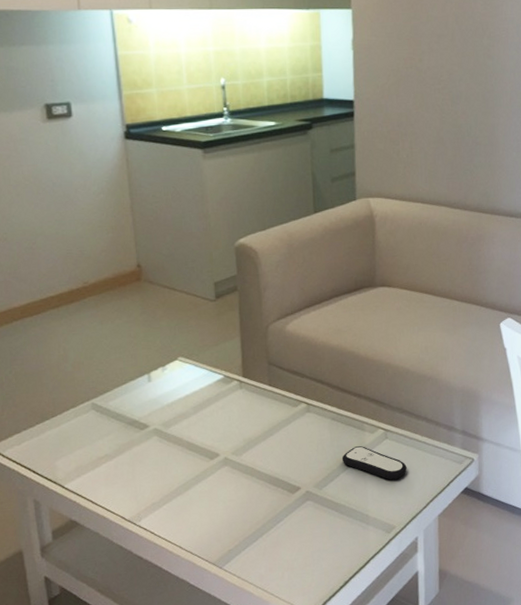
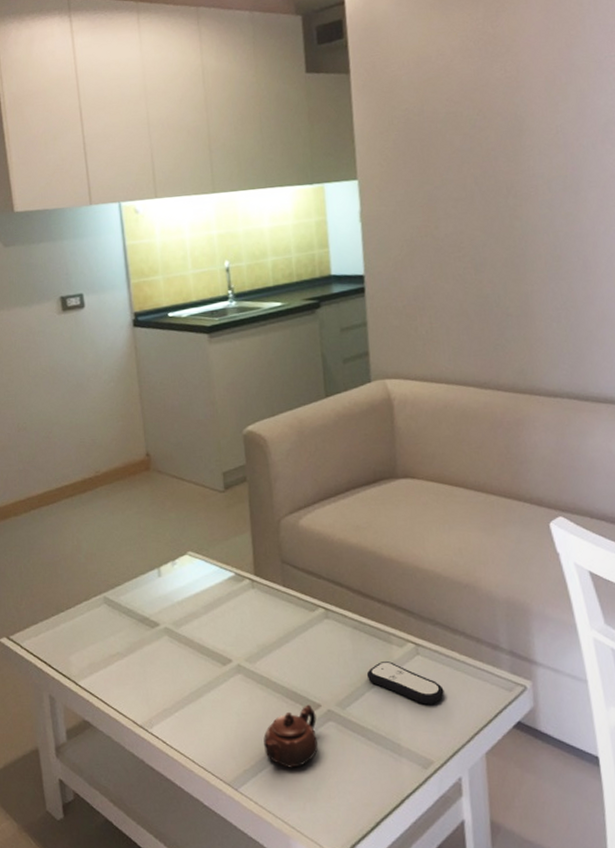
teapot: none [247,488,297,544] -> present [263,704,319,768]

